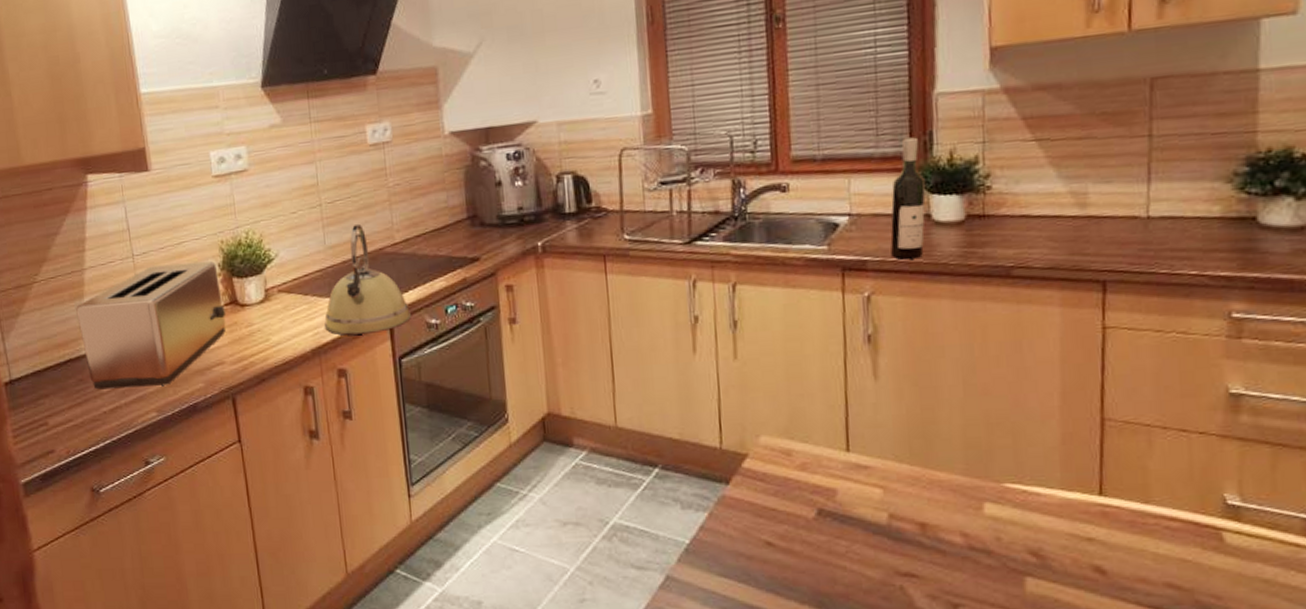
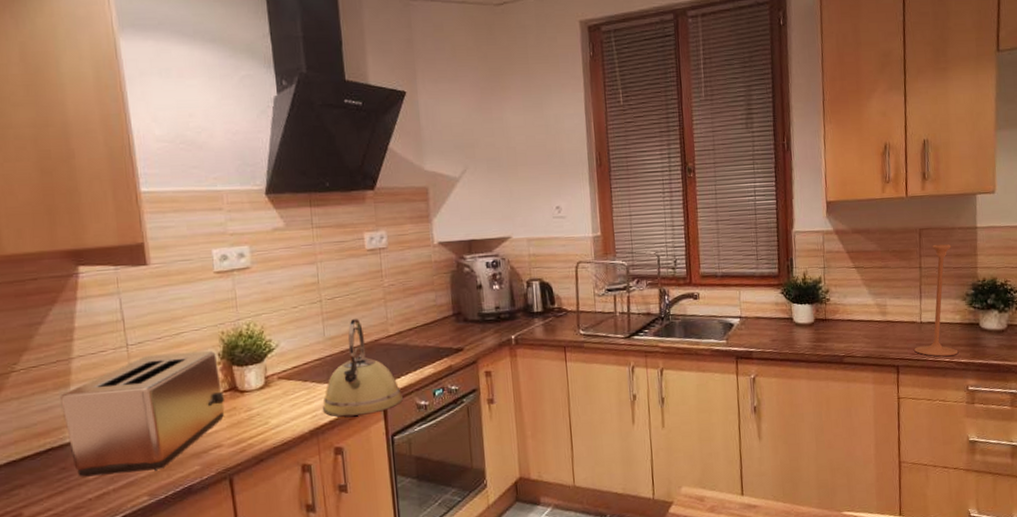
bottle: present [889,137,927,259] -> none [767,262,790,351]
candlestick: none [1134,98,1216,268] -> present [914,243,959,357]

